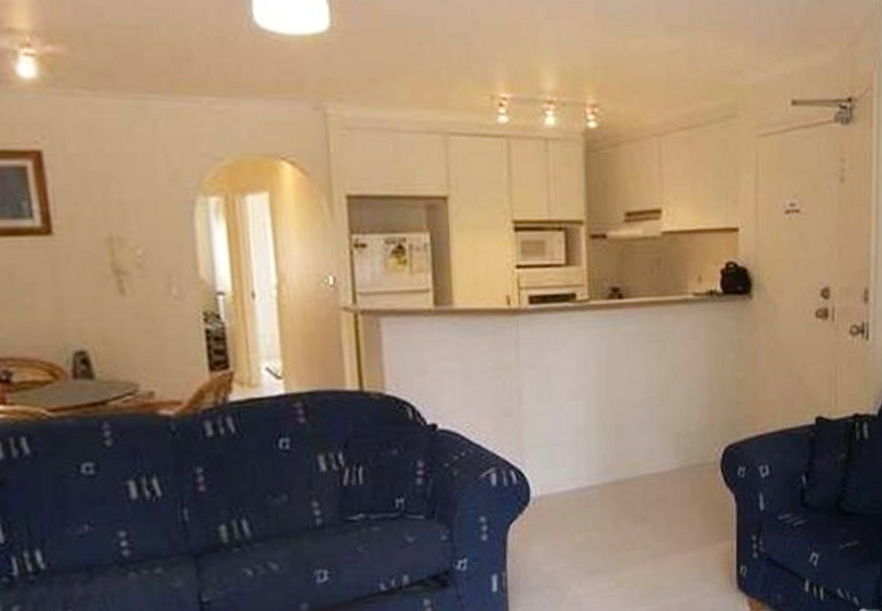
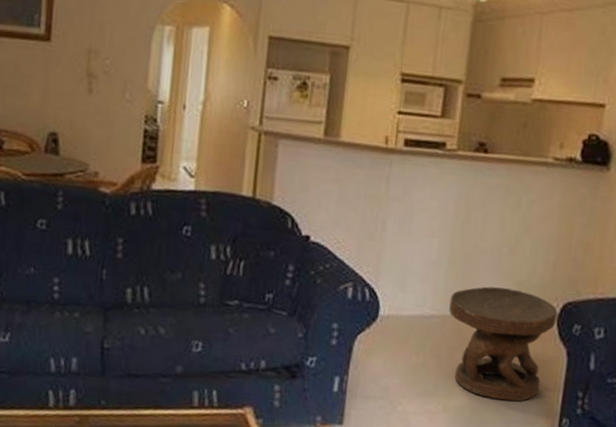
carved stool: none [606,441,720,562] -> present [449,286,558,402]

